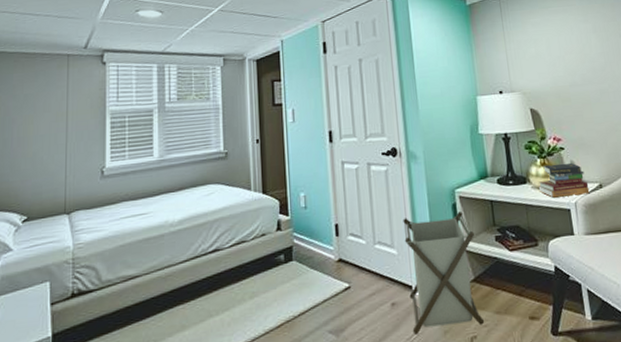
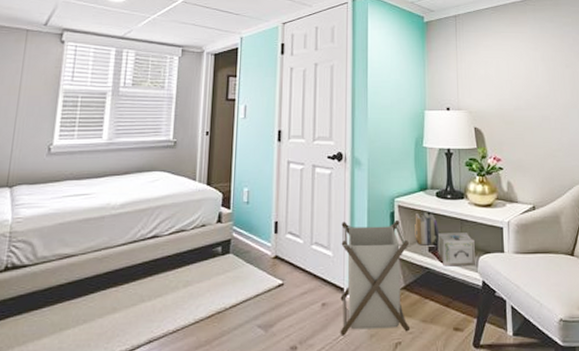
books: none [478,200,505,235] -> present [415,212,440,246]
decorative box: none [502,218,545,255] -> present [437,232,475,267]
books: present [538,163,590,198] -> none [474,183,523,215]

